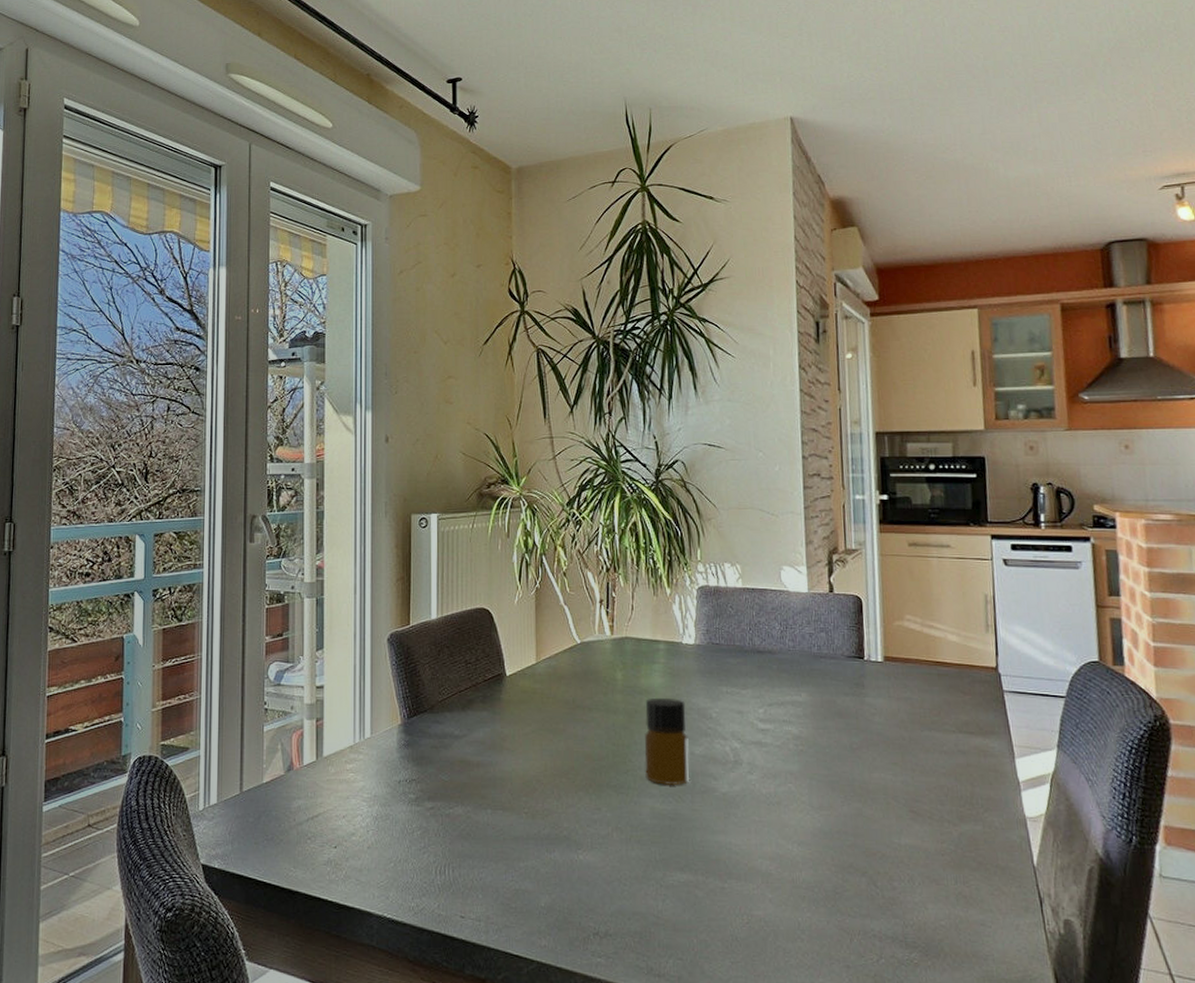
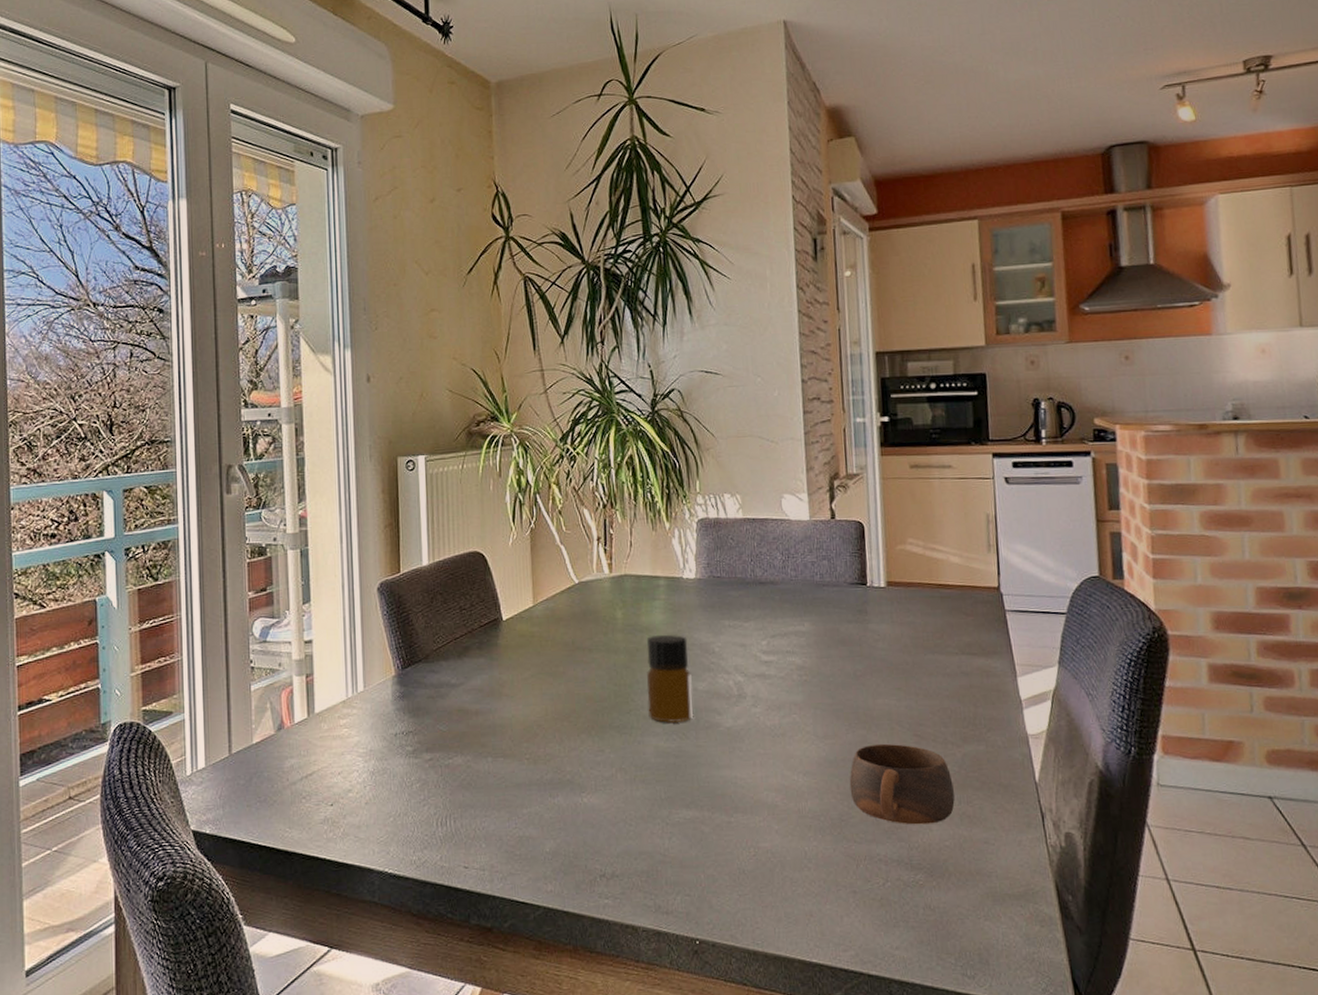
cup: none [844,818,951,902] -> present [849,743,955,825]

